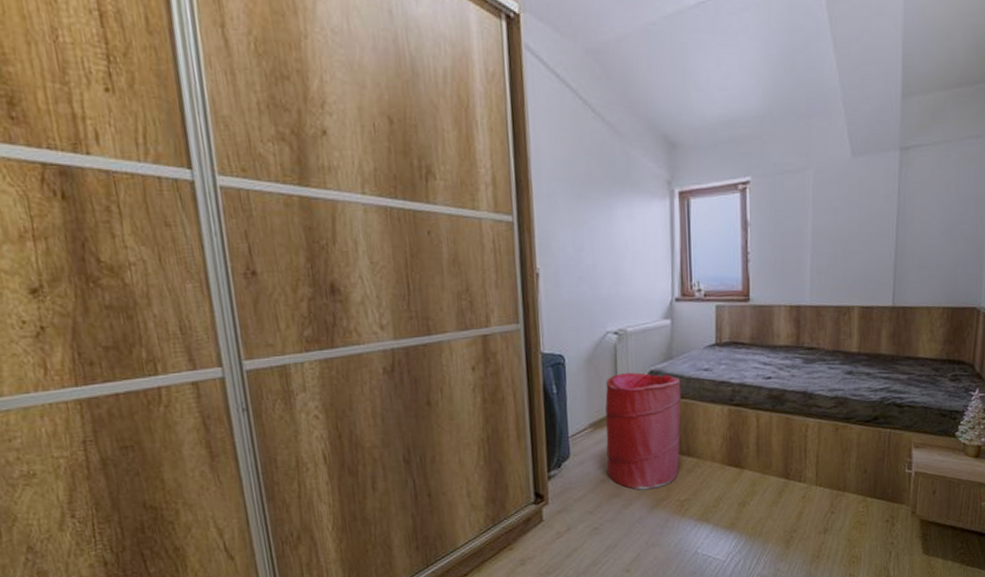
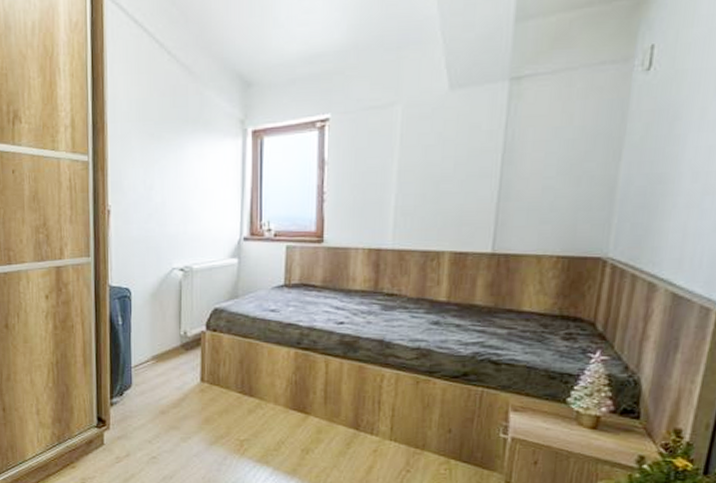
laundry hamper: present [605,372,681,490] -> none [167,309,246,425]

